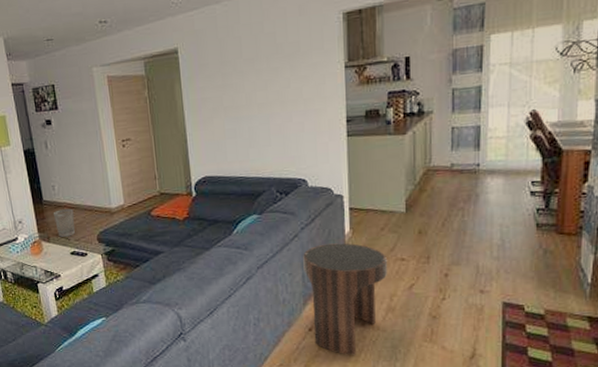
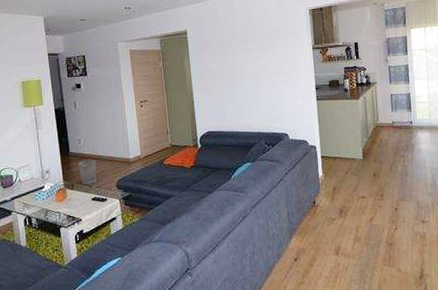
side table: present [303,243,388,356] -> none [287,184,353,282]

